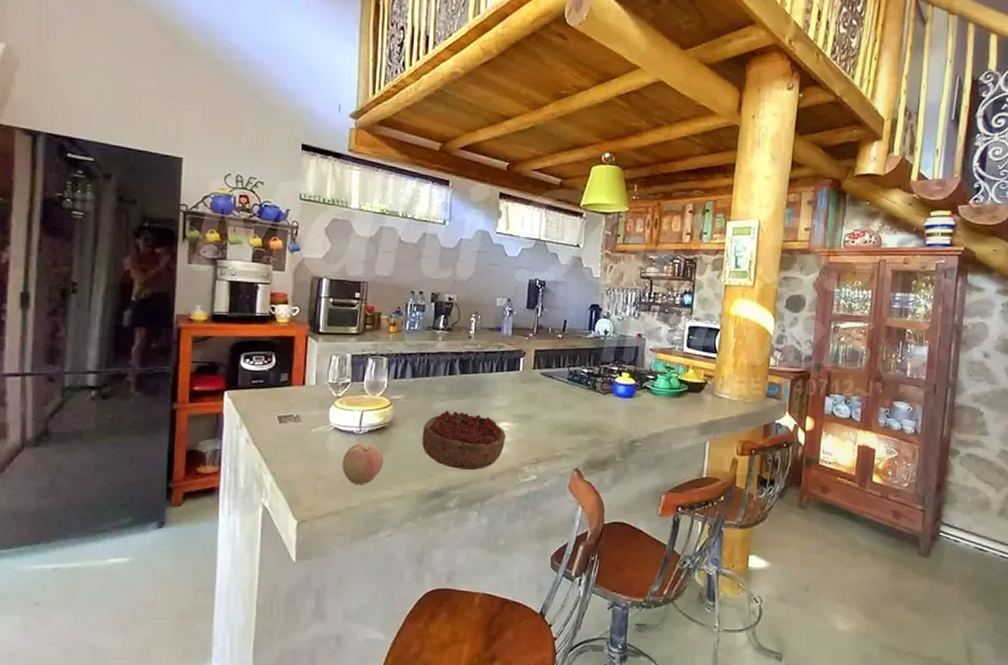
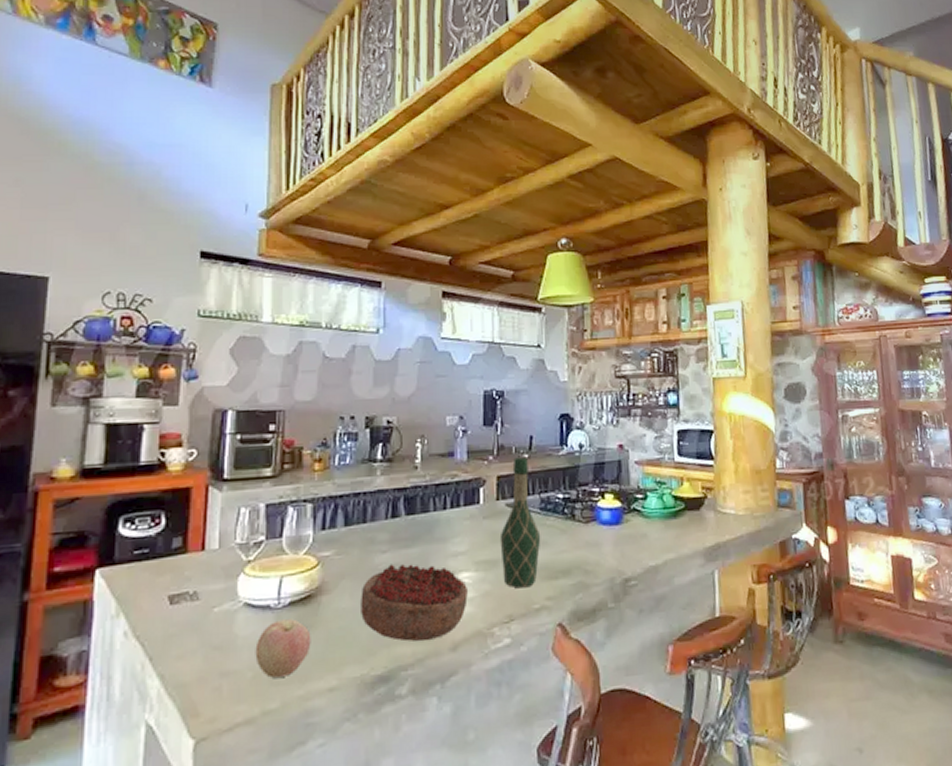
wine bottle: none [533,336,567,439] -> present [499,457,541,589]

